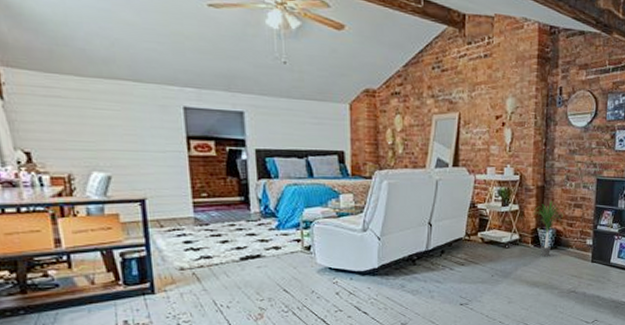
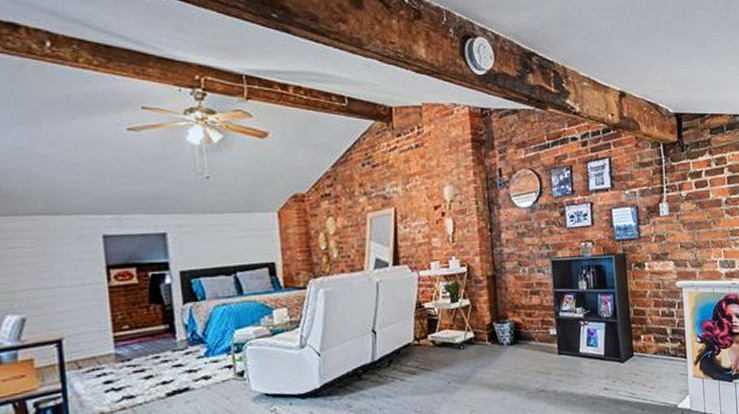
potted plant: present [532,200,563,257] -> none [485,290,520,355]

